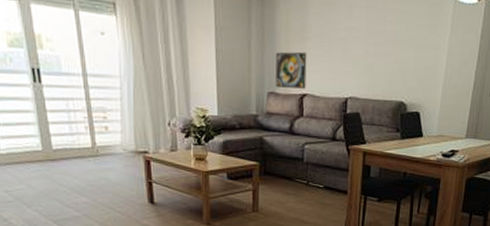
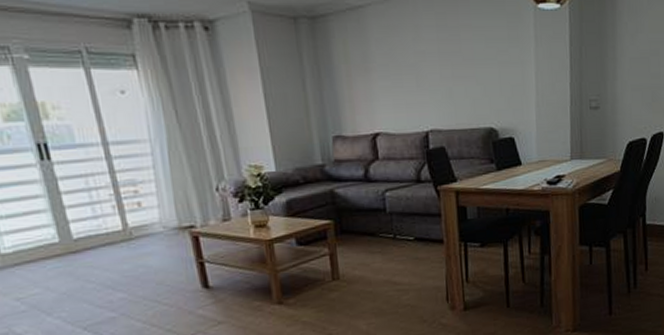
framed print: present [275,51,307,89] -> none [337,85,378,131]

